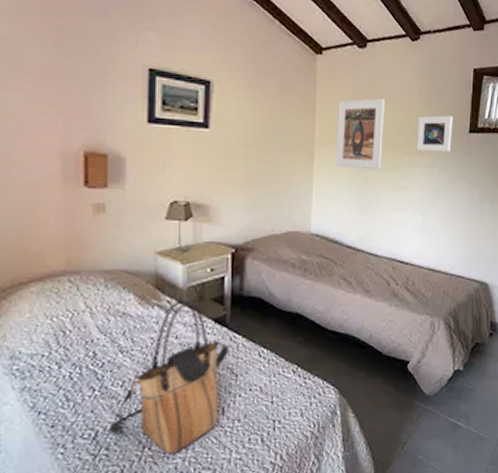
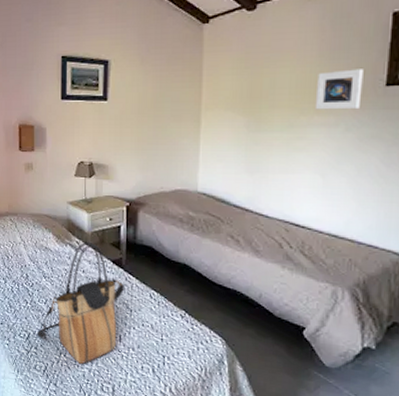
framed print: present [335,98,385,170] -> none [222,58,277,131]

